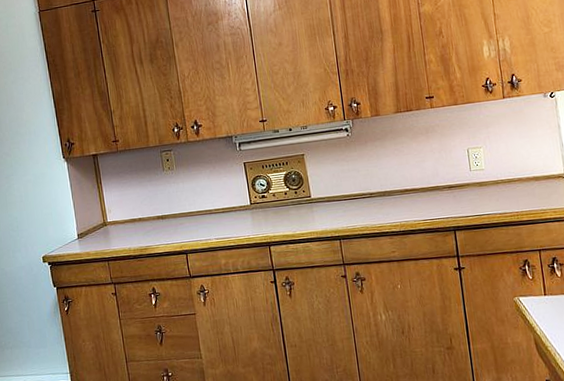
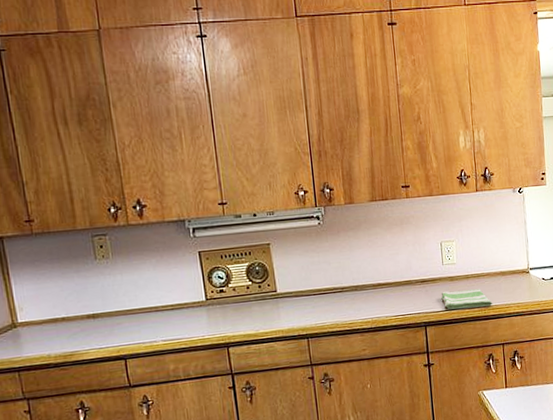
dish towel: none [470,194,526,215] -> present [441,289,493,310]

